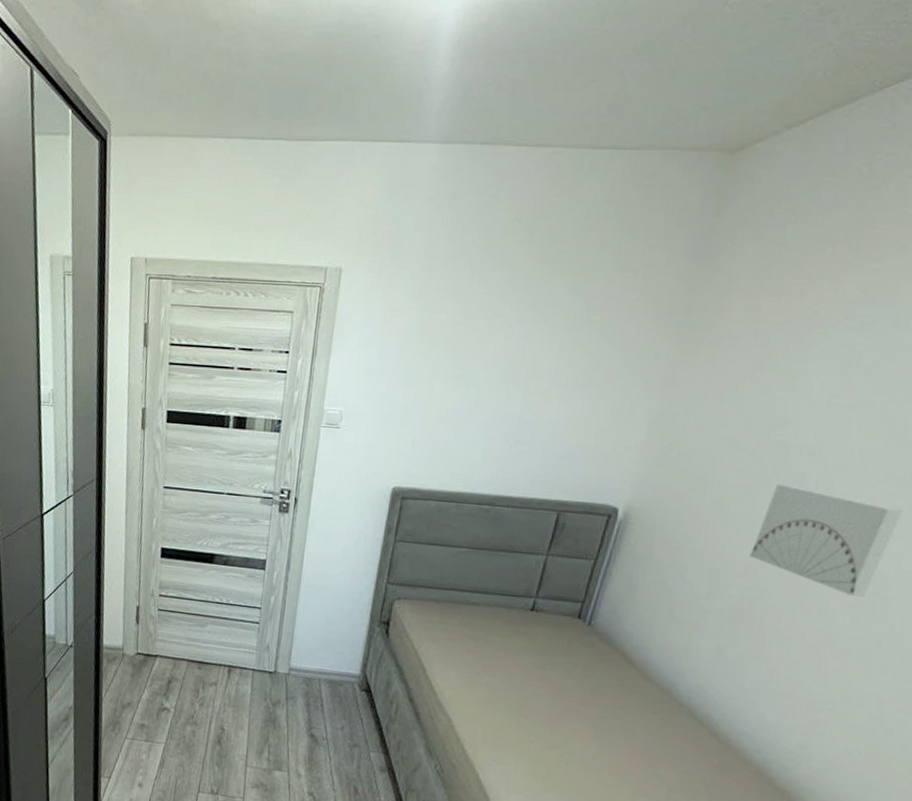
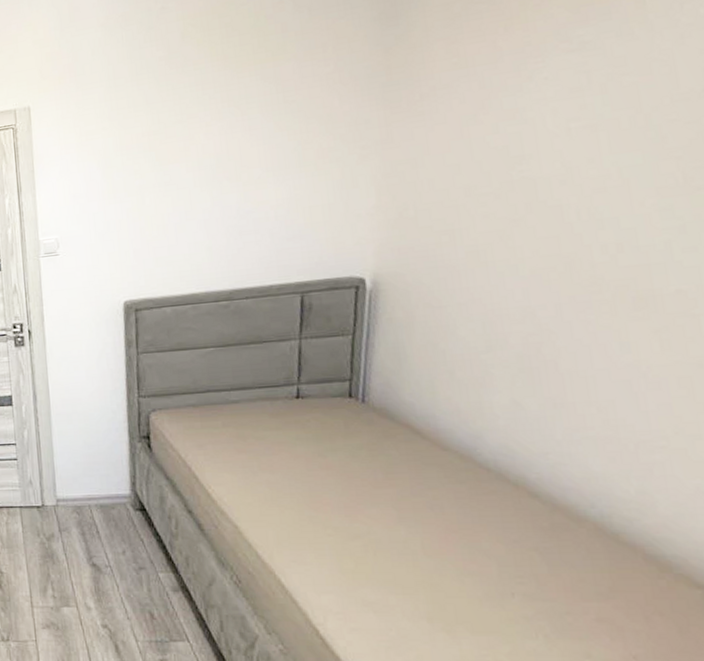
wall art: present [749,483,902,597] -> none [523,218,686,321]

